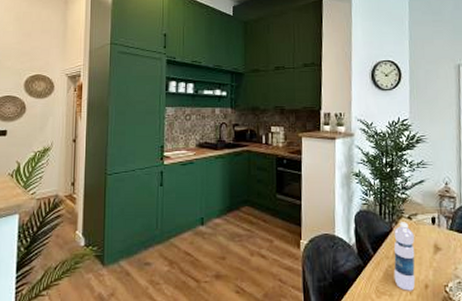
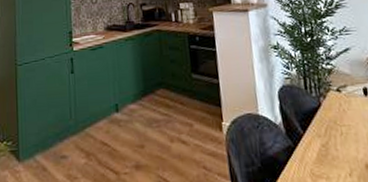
water bottle: present [393,222,416,291] -> none [322,95,354,173]

